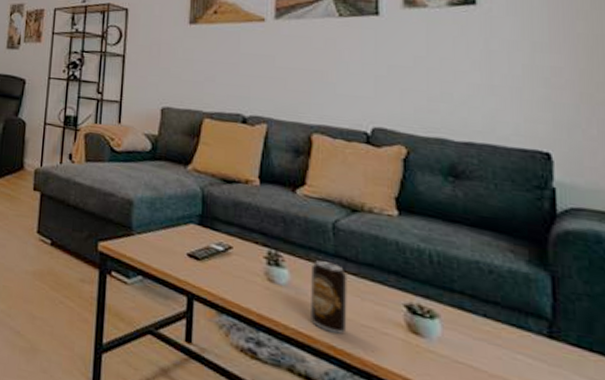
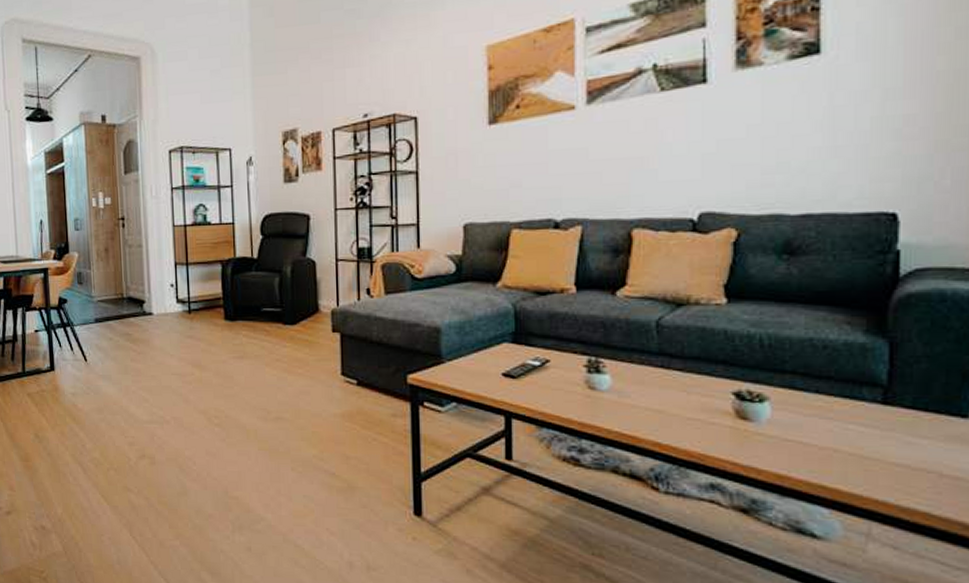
beverage can: present [311,260,347,334] -> none [634,361,673,430]

